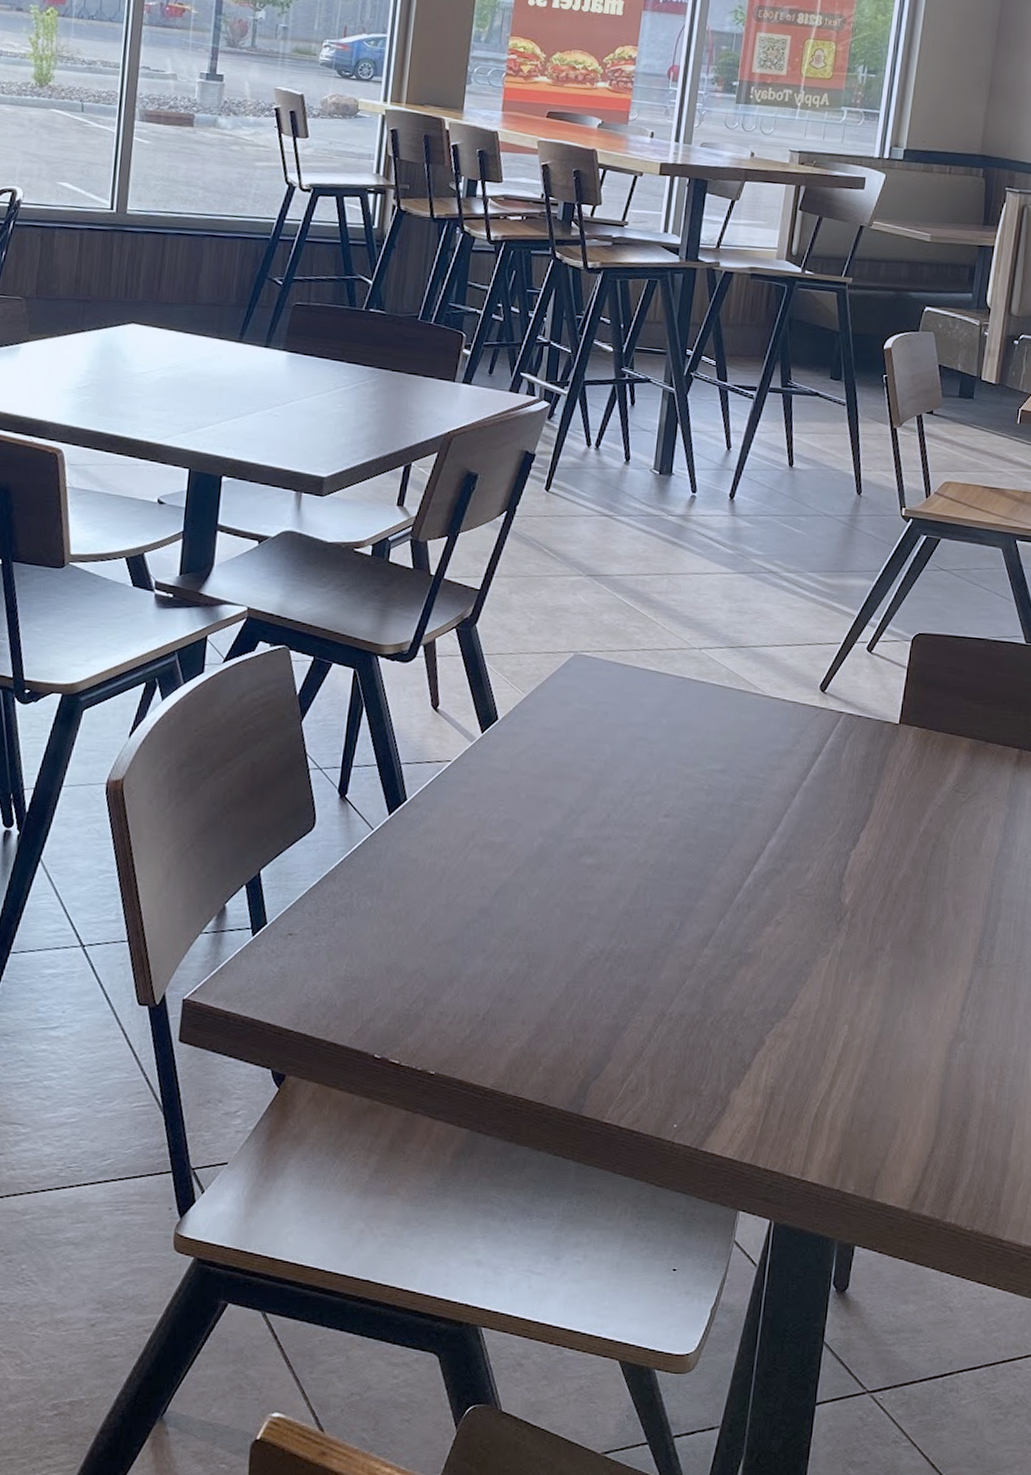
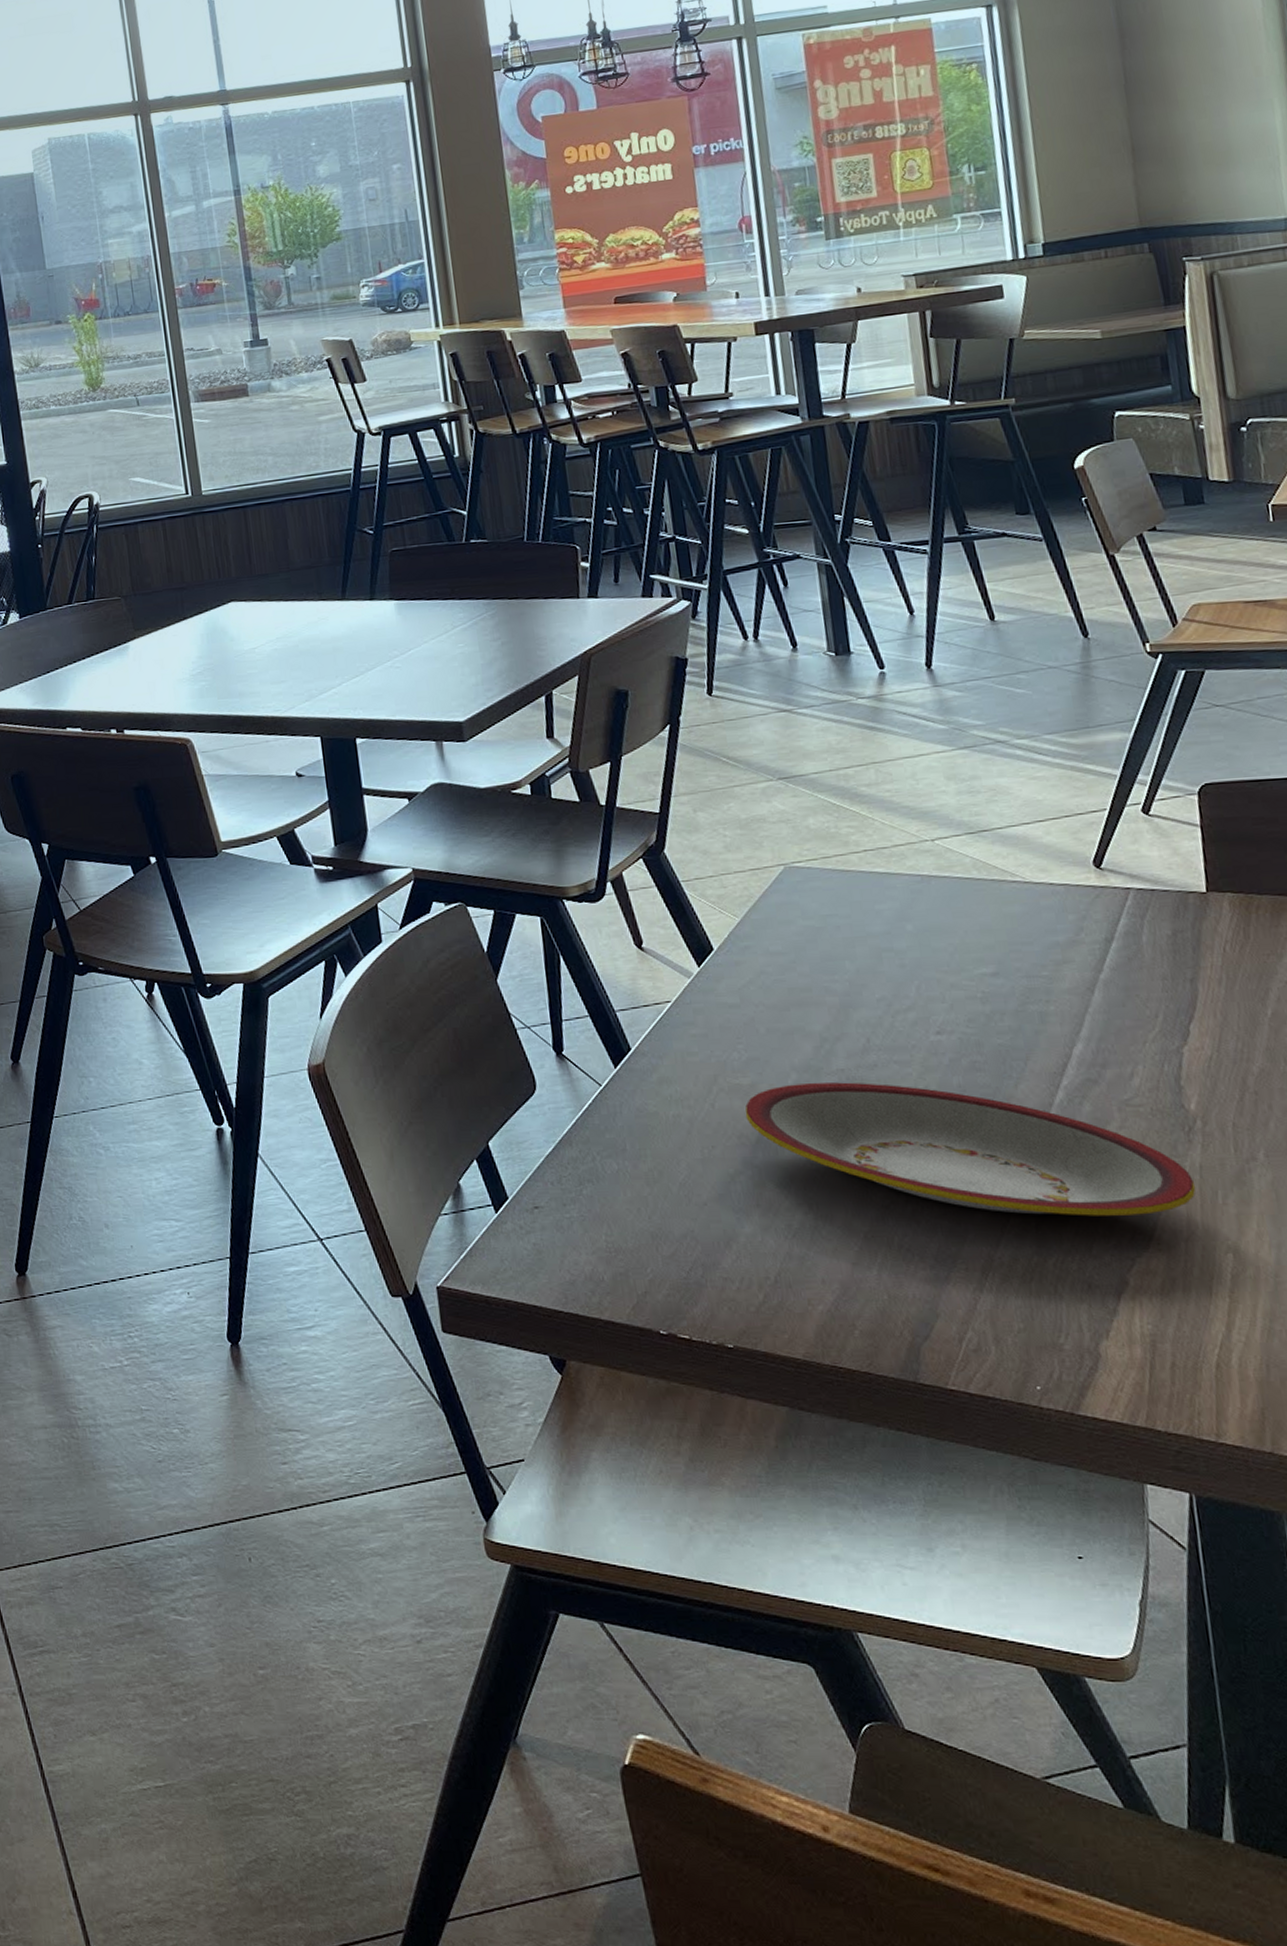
plate: none [491,846,834,987] -> present [744,1082,1196,1216]

